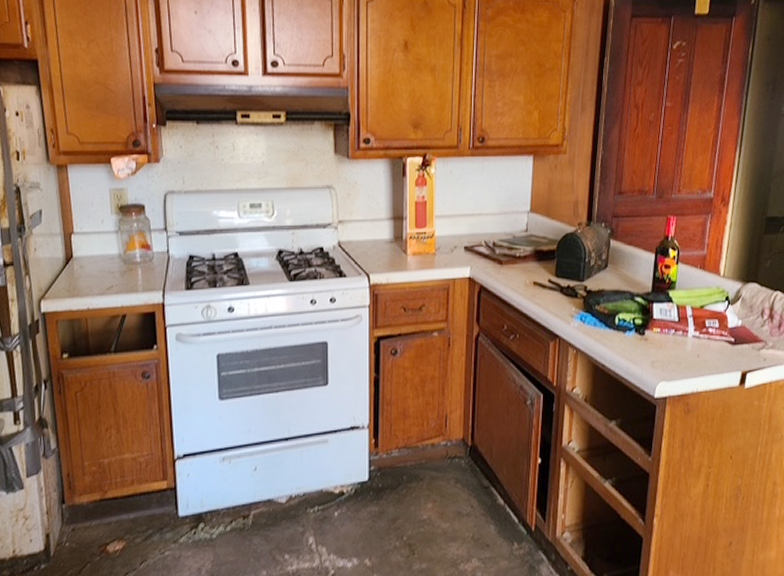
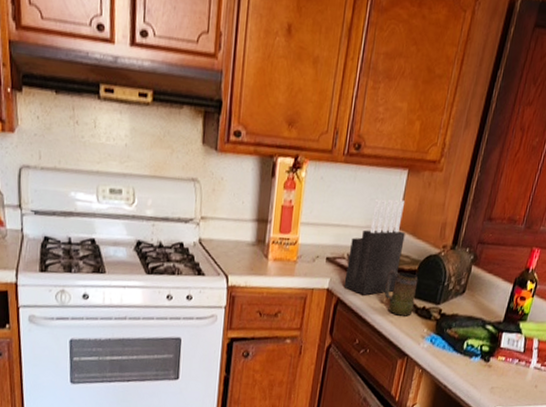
knife block: none [485,184,539,280] -> present [343,199,405,296]
mug: none [527,252,559,297] -> present [385,269,419,317]

